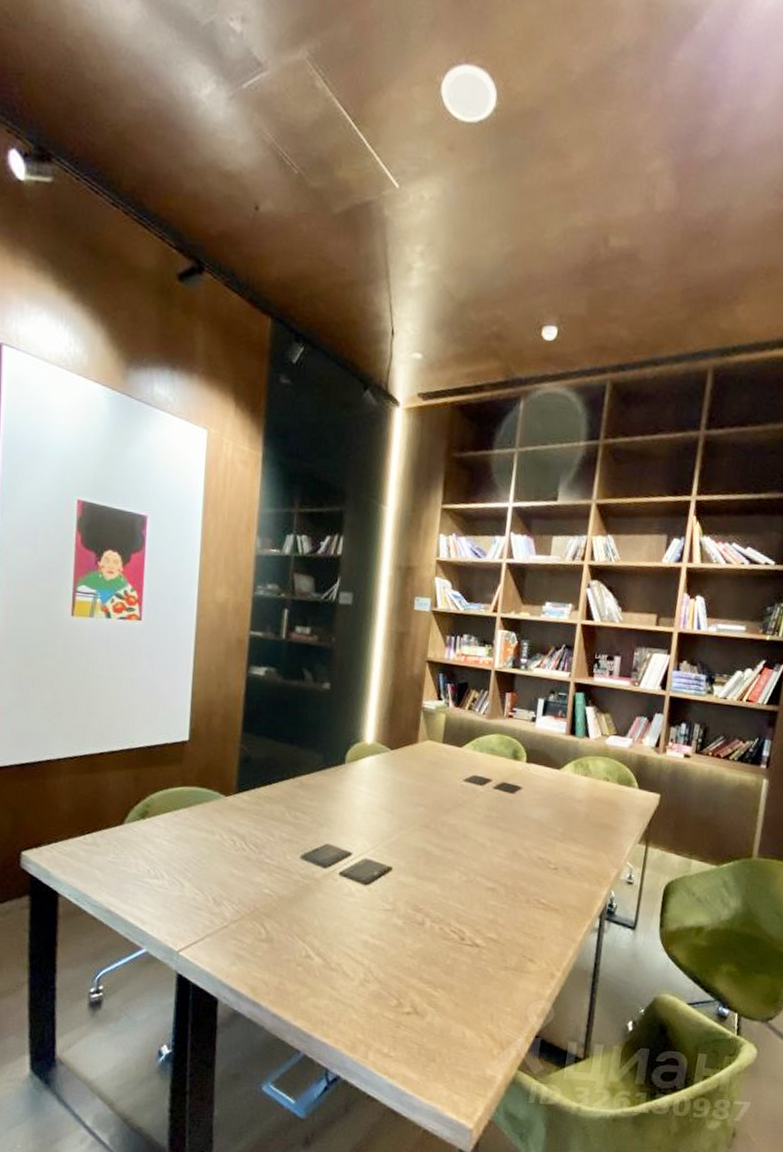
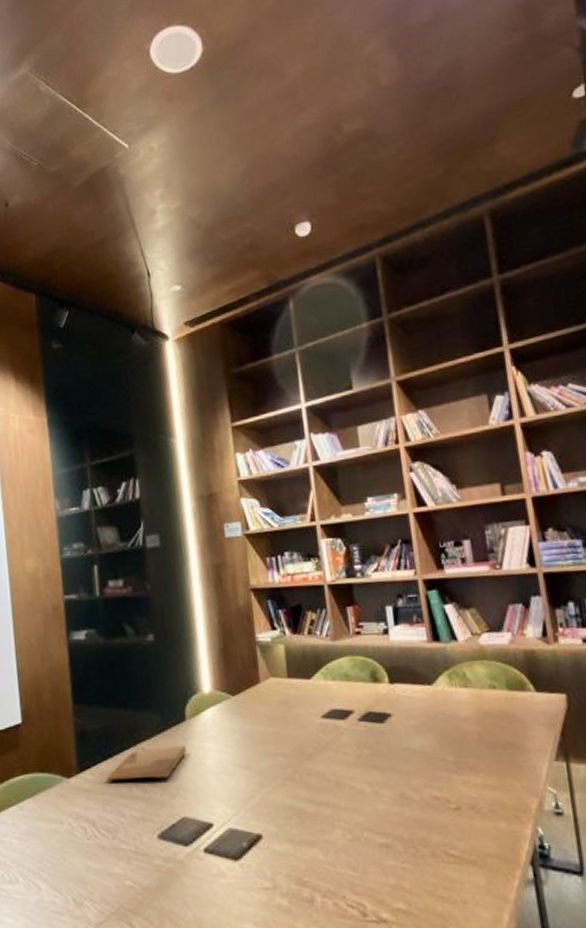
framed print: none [262,783,341,810] -> present [106,745,186,781]

